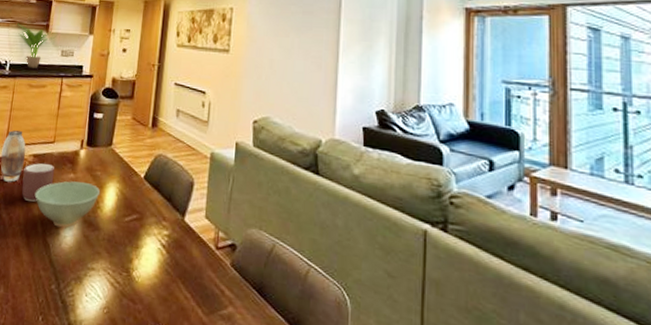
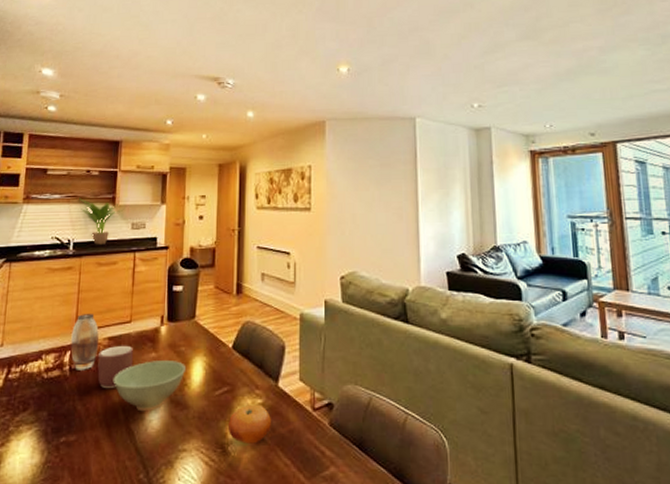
fruit: none [134,234,176,273] -> present [227,404,272,444]

